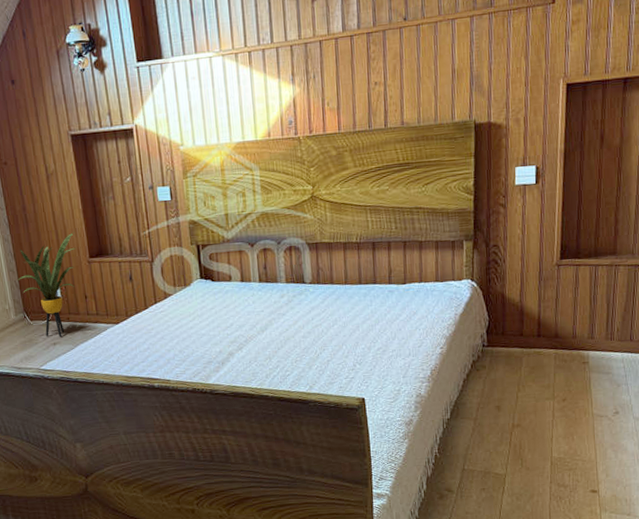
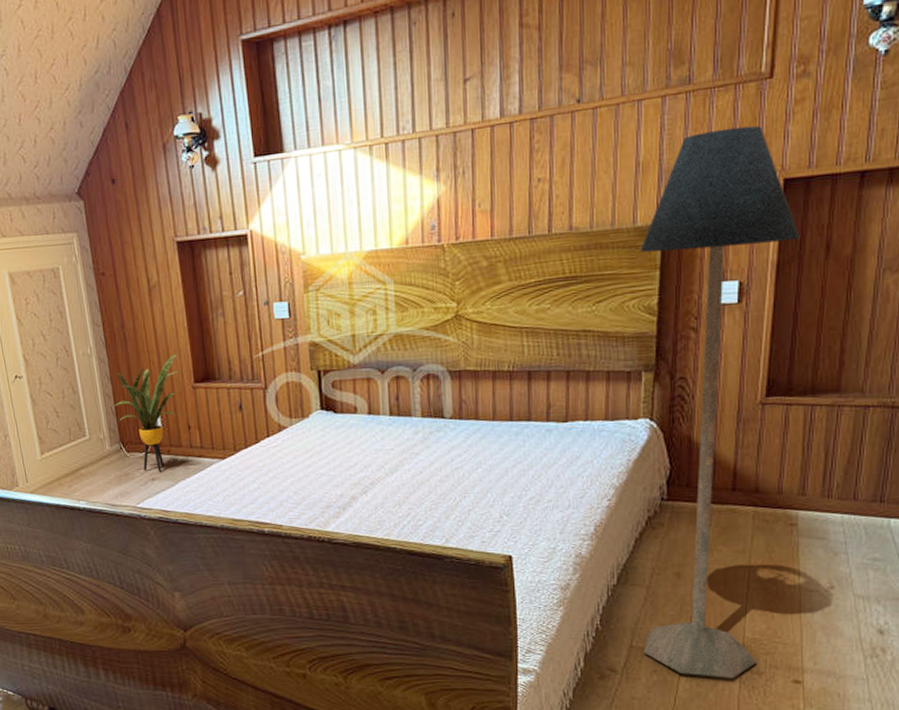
floor lamp: none [458,41,581,492] -> present [640,125,800,678]

